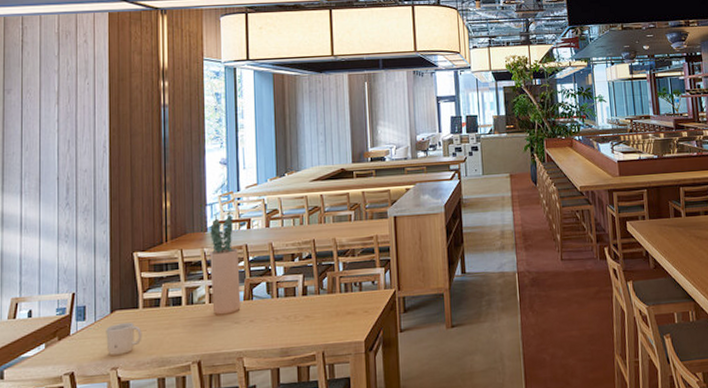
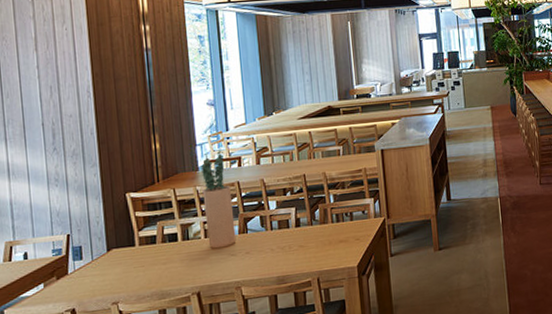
mug: present [106,322,142,355] -> none [104,259,141,291]

